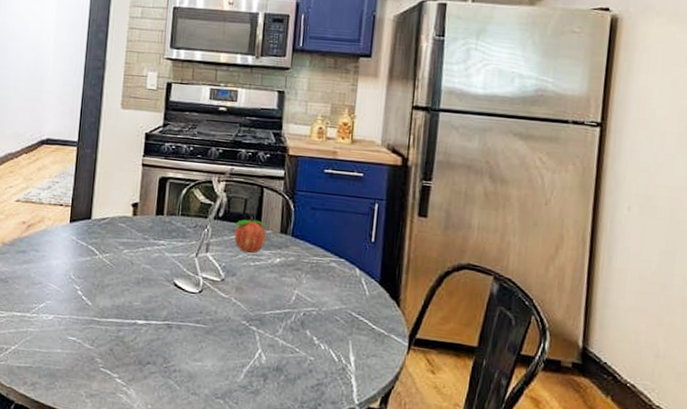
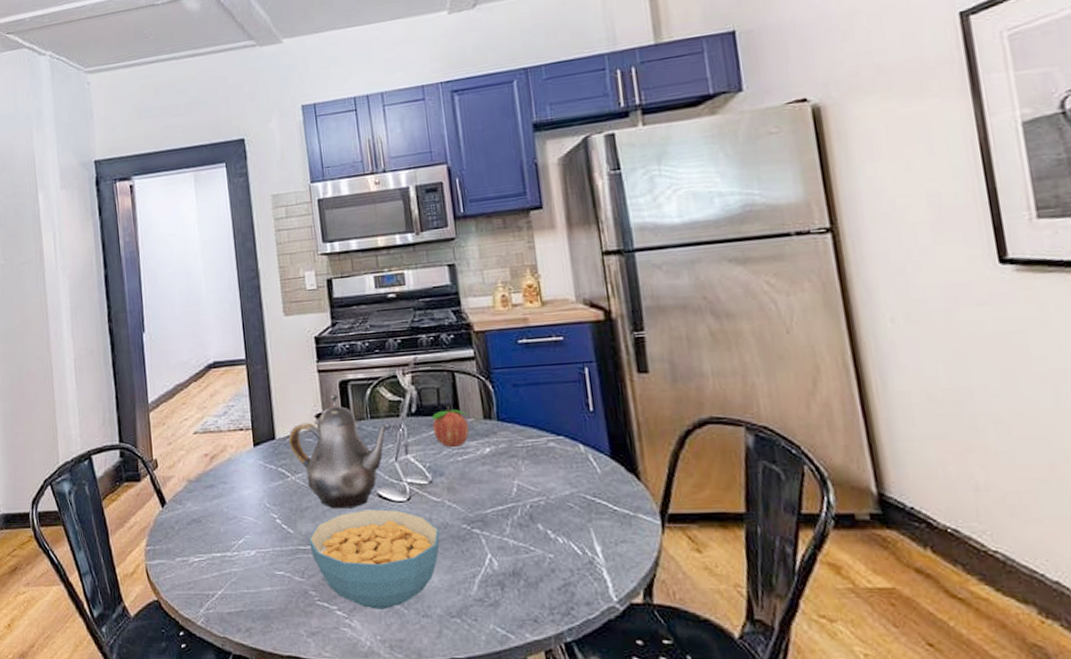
teapot: none [102,187,196,292] -> present [288,393,389,509]
cereal bowl: none [104,294,221,384] -> present [309,509,440,609]

